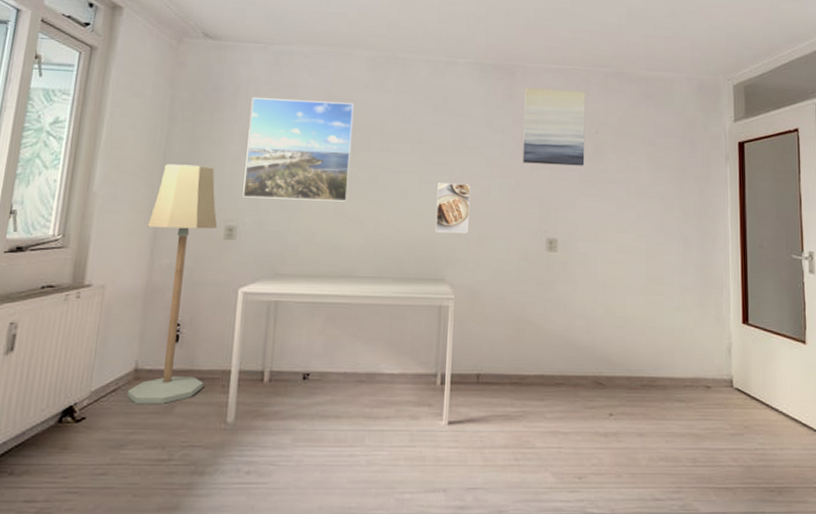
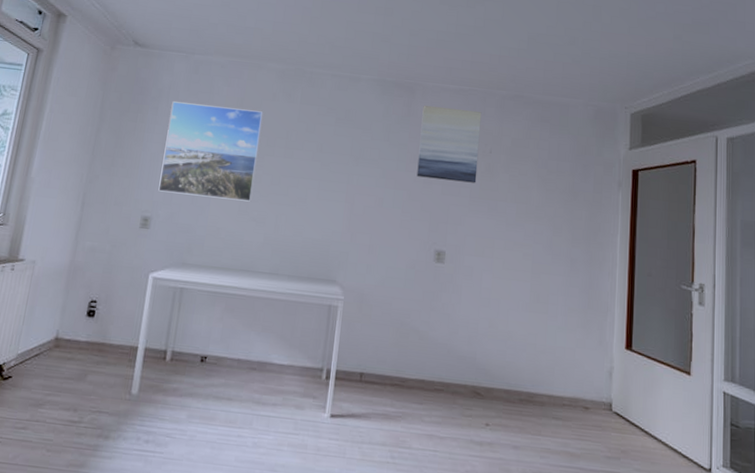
floor lamp: present [126,164,218,404] -> none [47,157,135,371]
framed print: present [434,183,471,234] -> none [329,190,366,240]

